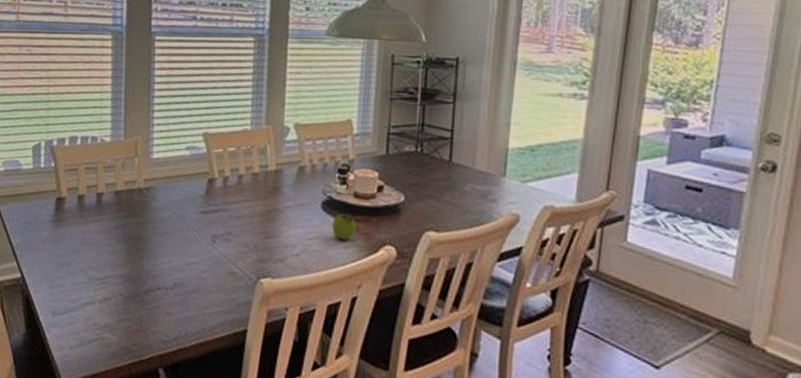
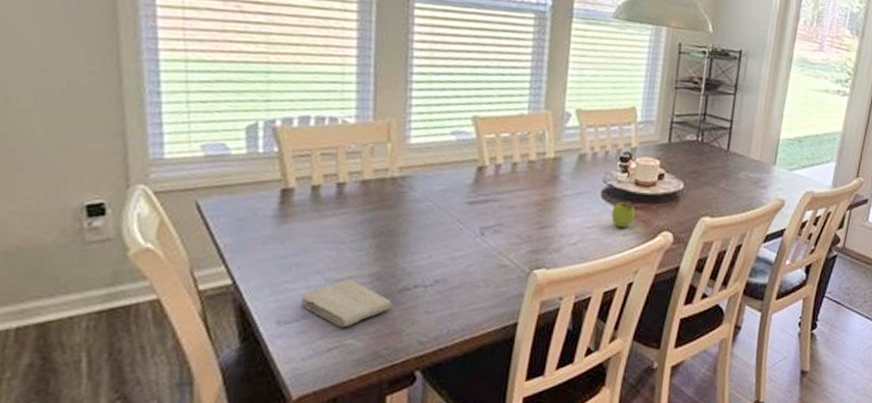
washcloth: none [68,278,140,322] -> present [299,278,392,328]

